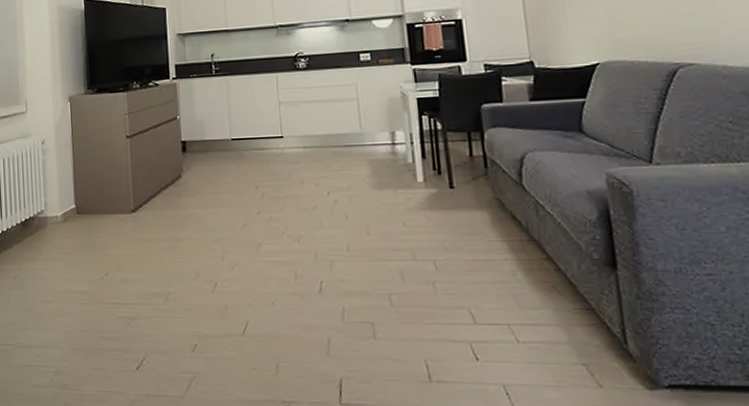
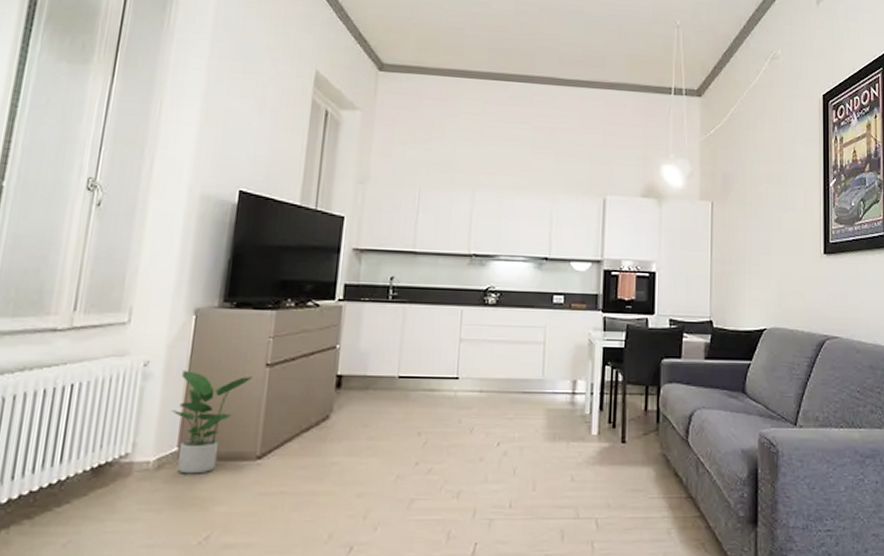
potted plant: none [66,145,118,225] -> present [172,370,252,474]

